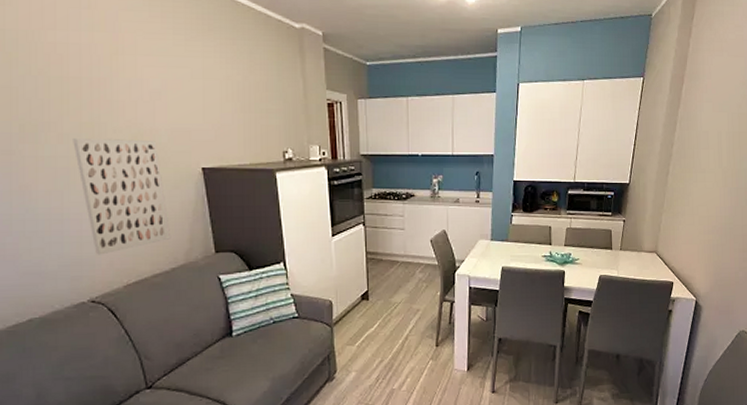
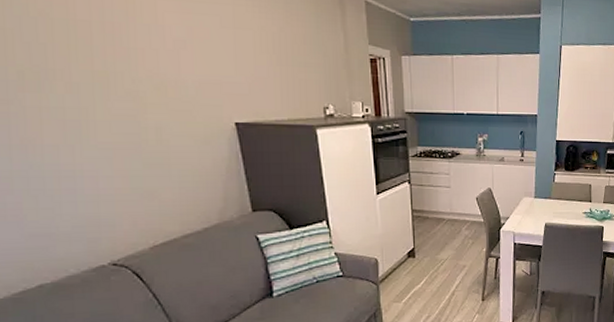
wall art: present [73,137,171,255] -> none [84,87,203,215]

